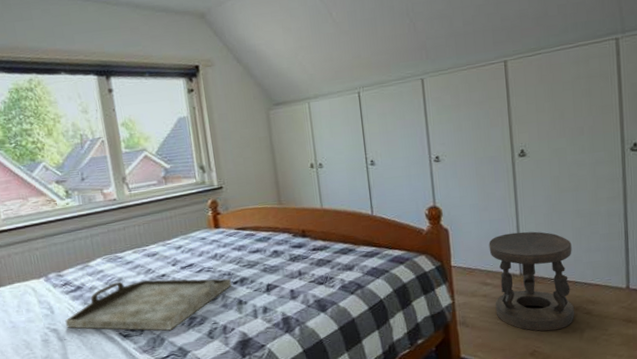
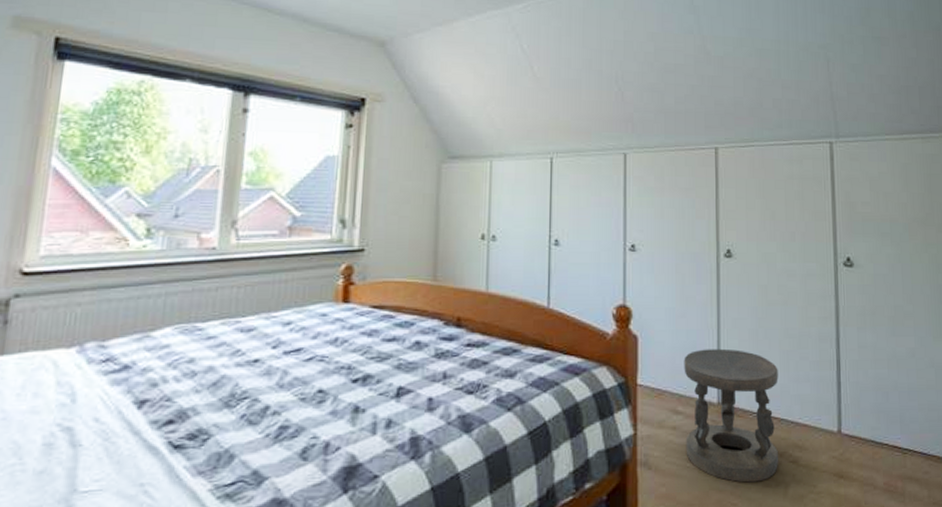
serving tray: present [65,278,231,331] -> none [88,364,349,443]

